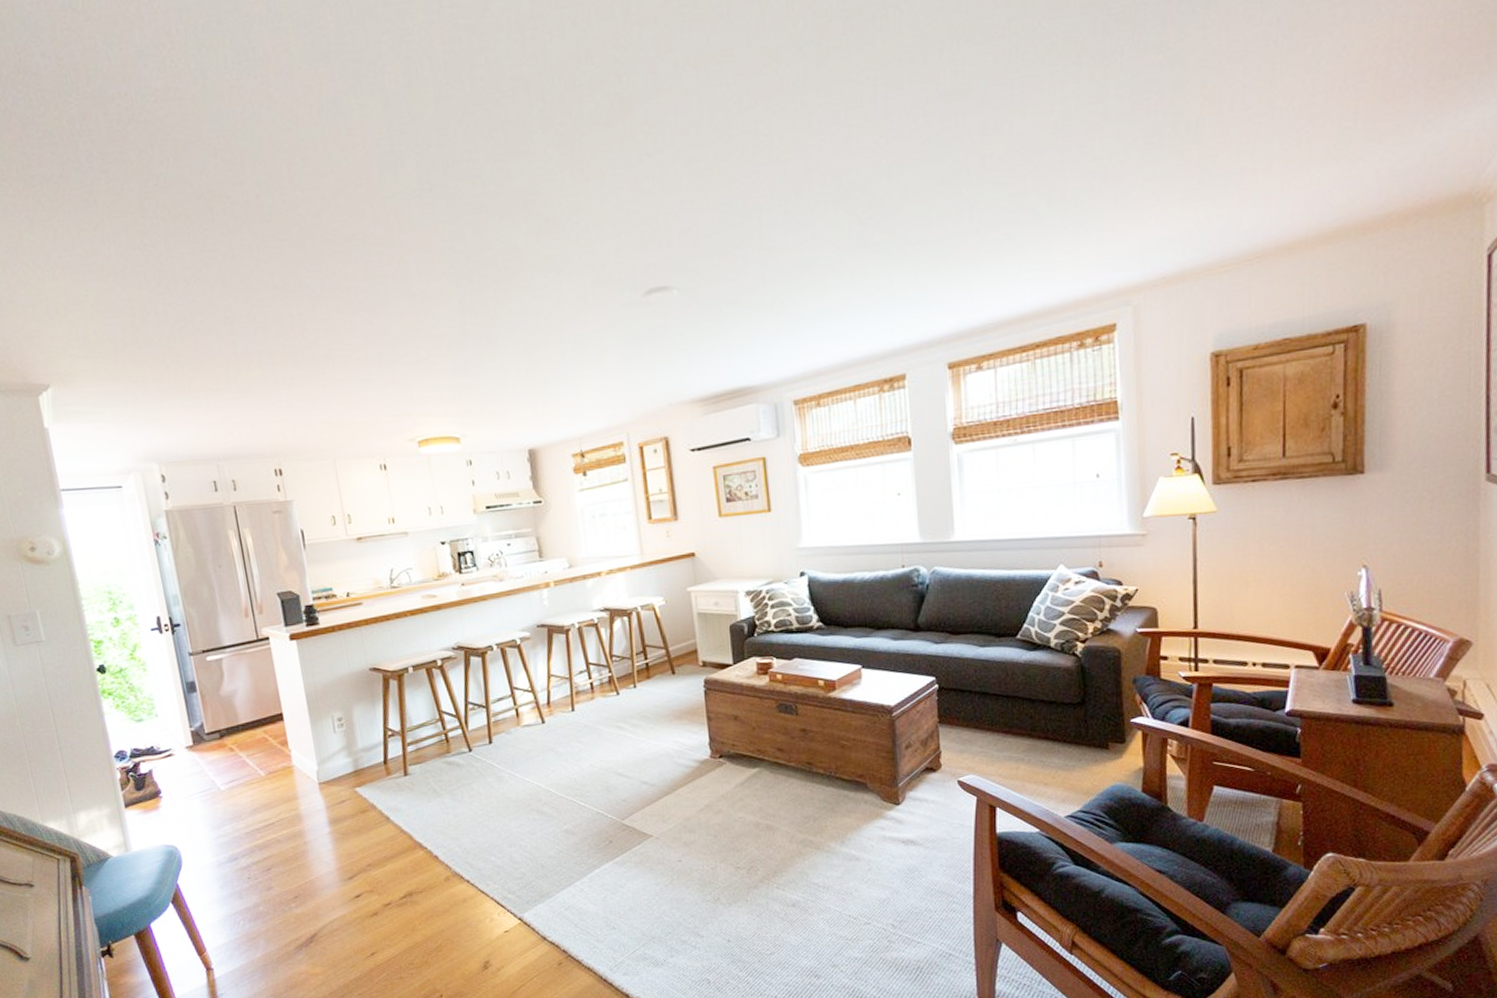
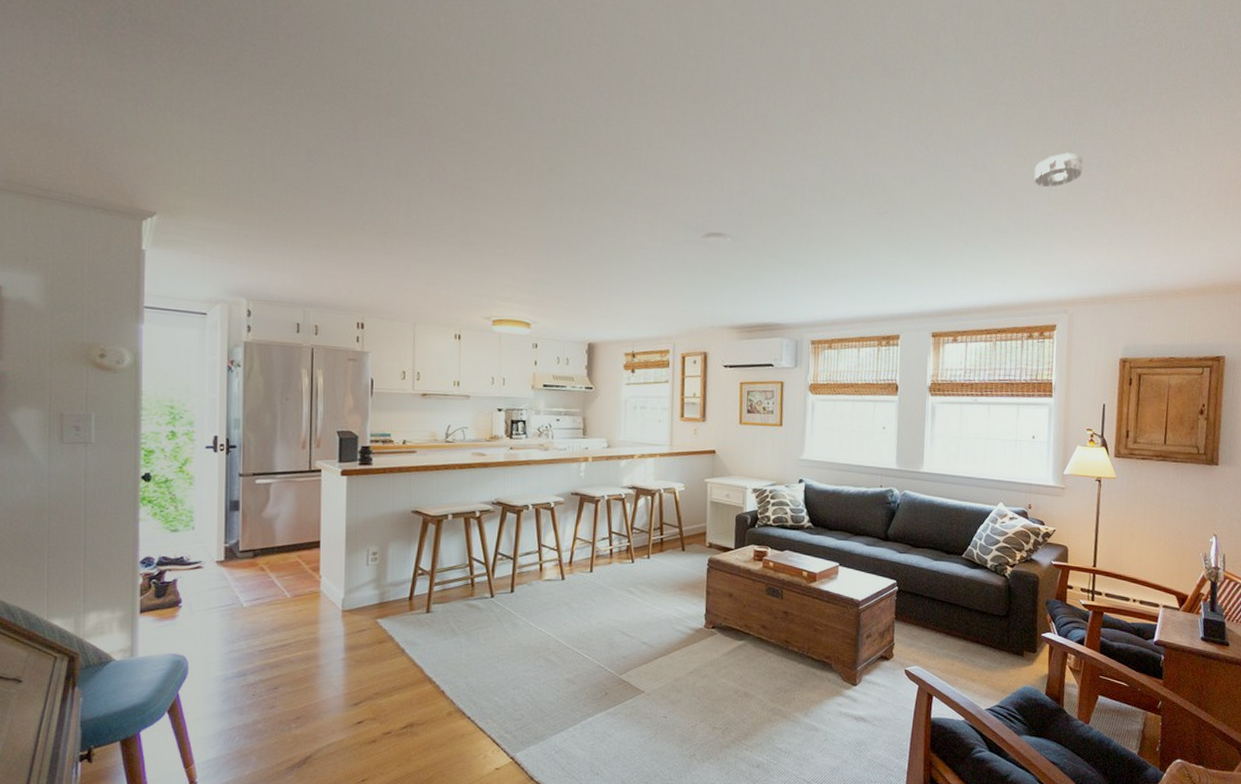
smoke detector: none [1066,81,1137,140] -> present [1034,152,1083,188]

